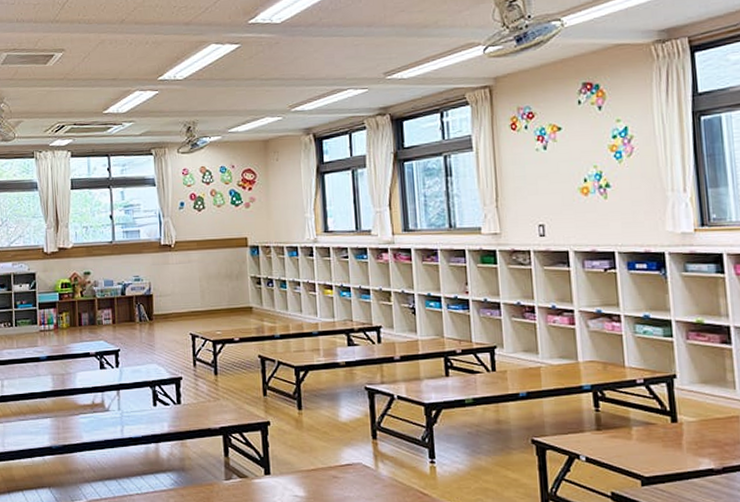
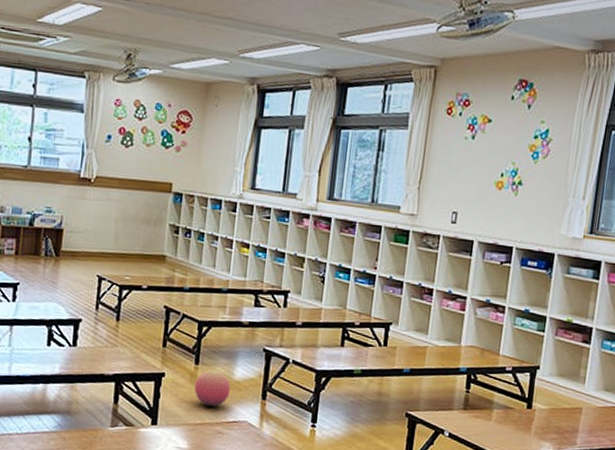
ball: none [301,413,339,451] -> present [194,369,231,407]

